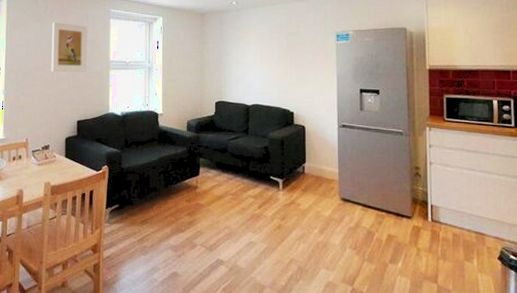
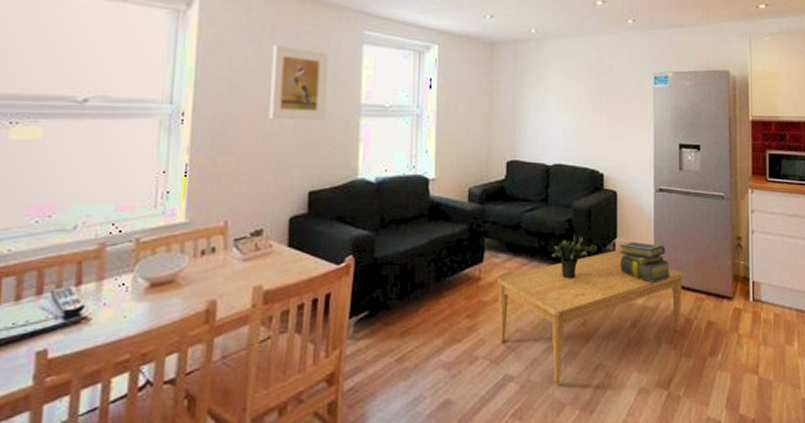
coffee table: none [210,172,365,271] -> present [498,250,683,385]
potted plant: none [252,158,289,192] -> present [551,234,597,279]
stack of books: none [308,166,355,200] -> present [619,241,672,283]

